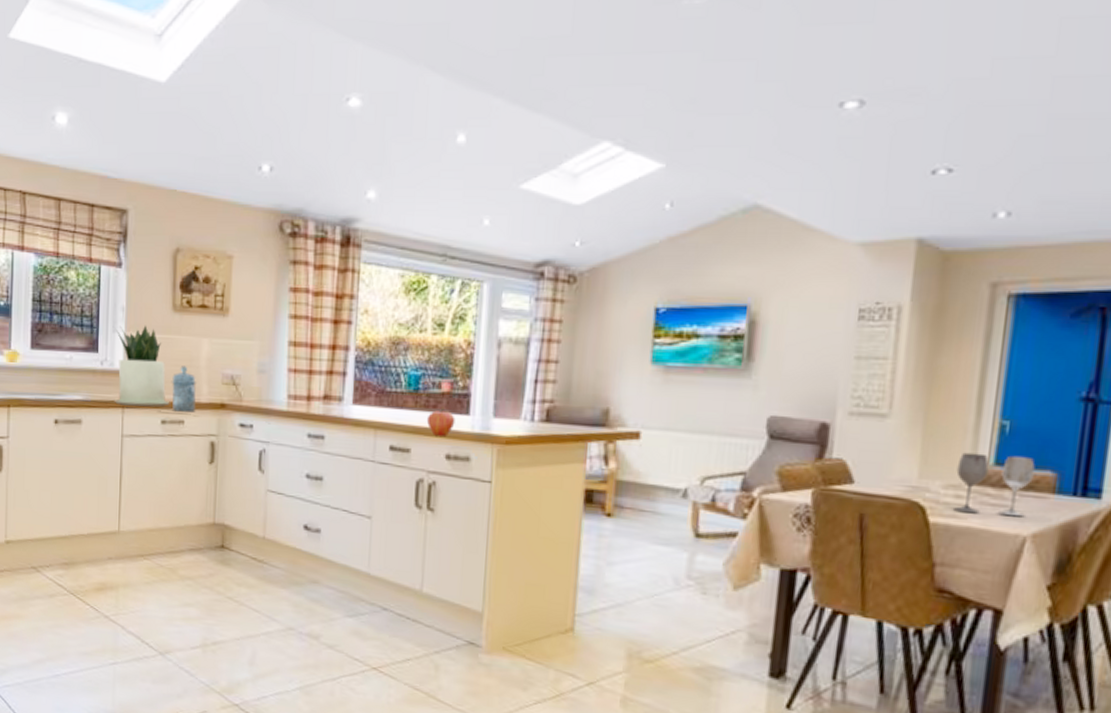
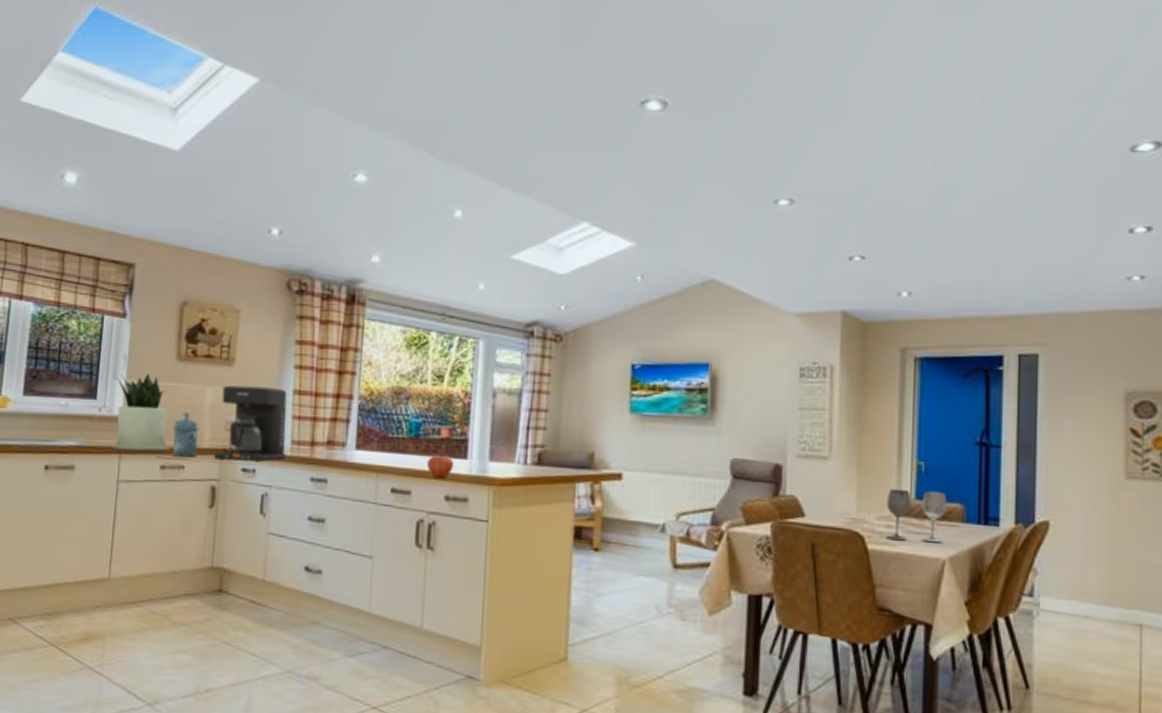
coffee maker: none [211,337,283,418] -> present [213,385,287,463]

